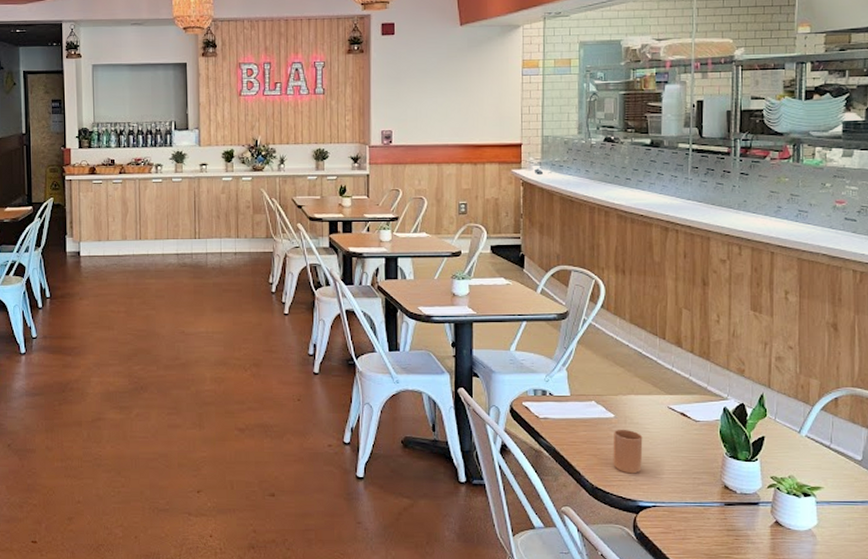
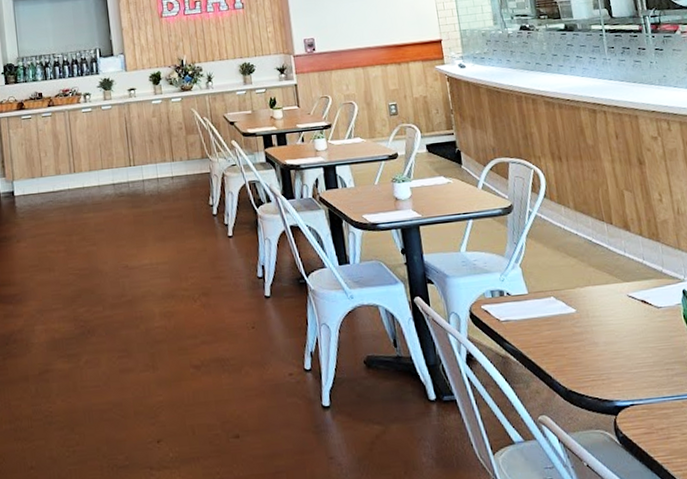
cup: present [613,429,643,474] -> none [578,323,613,372]

